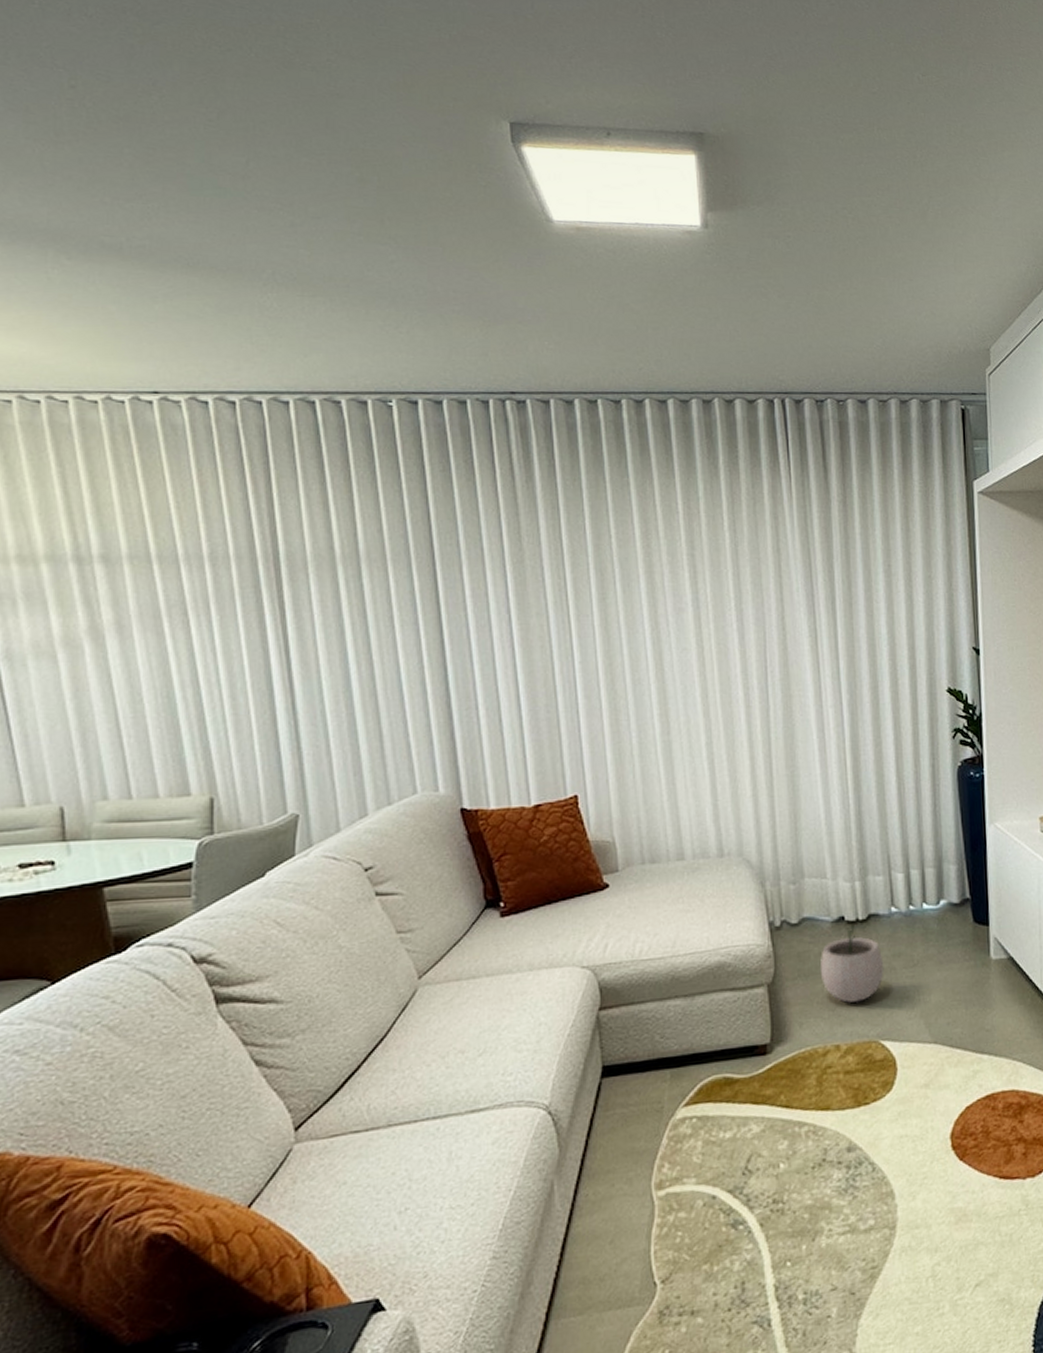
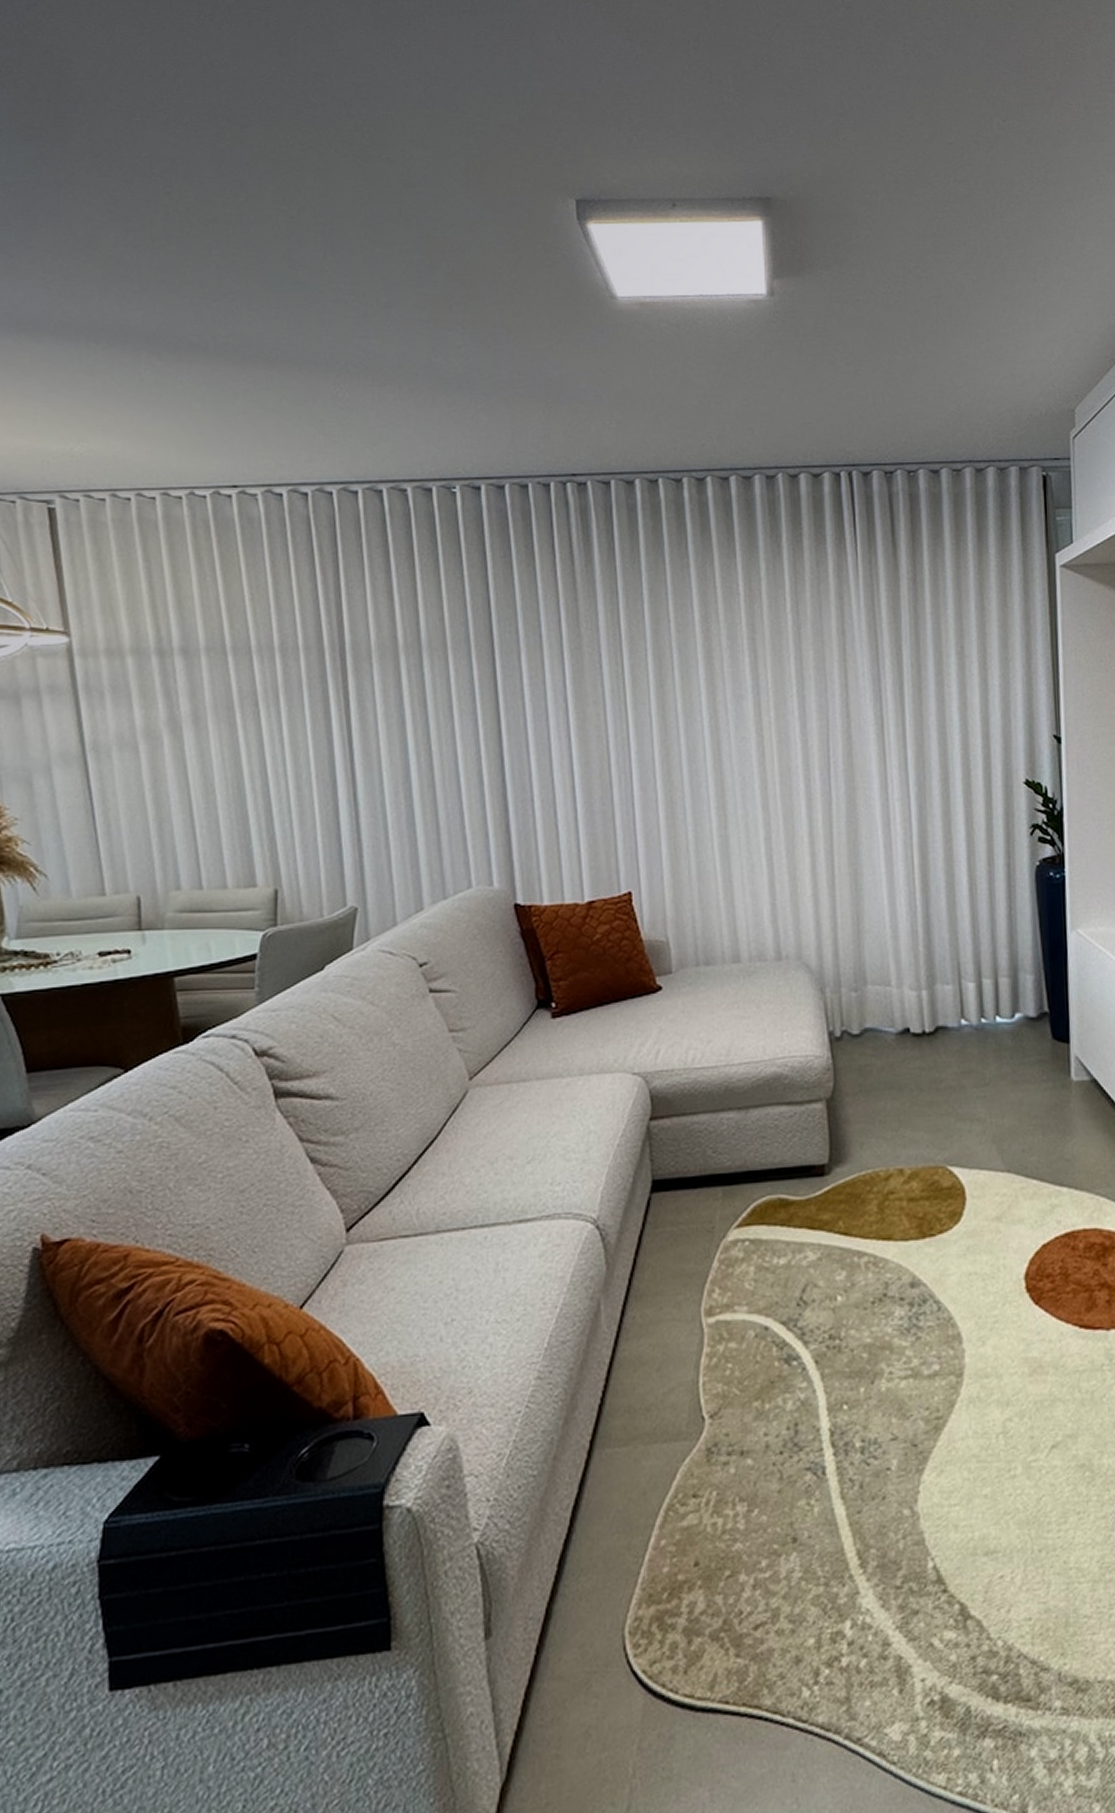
plant pot: present [821,923,884,1003] -> none [884,1036,953,1123]

